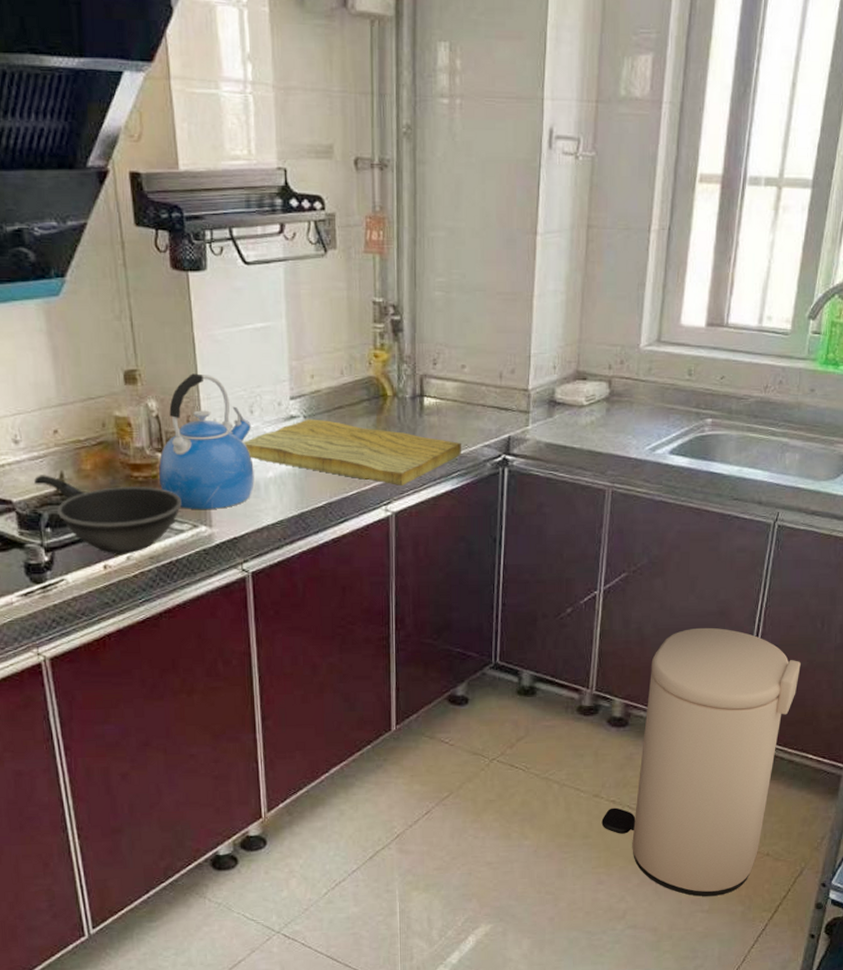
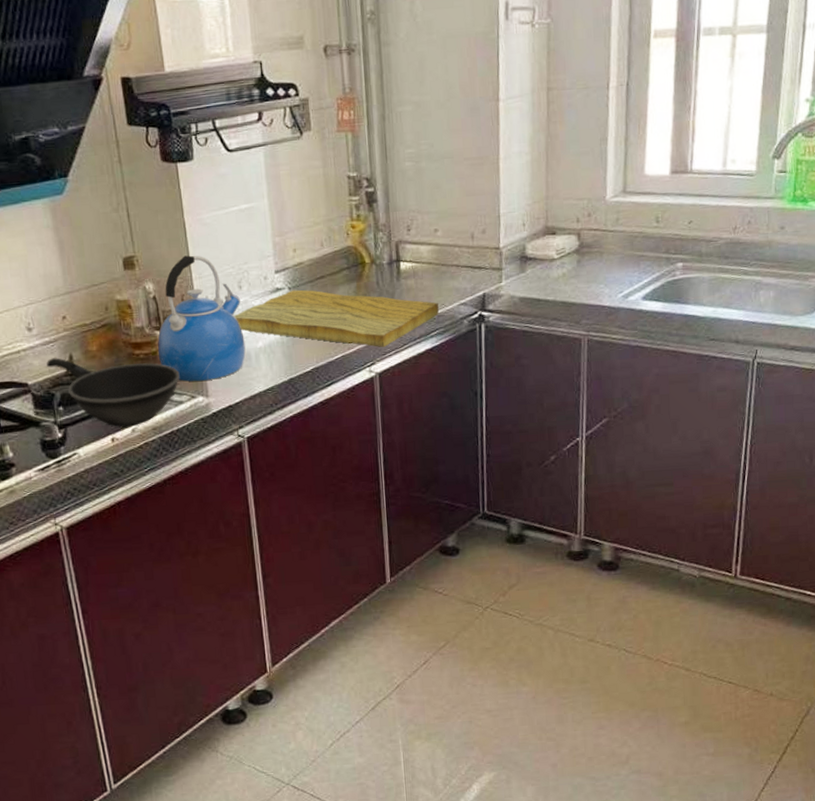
pedal bin: present [601,627,801,896] -> none [598,467,791,739]

